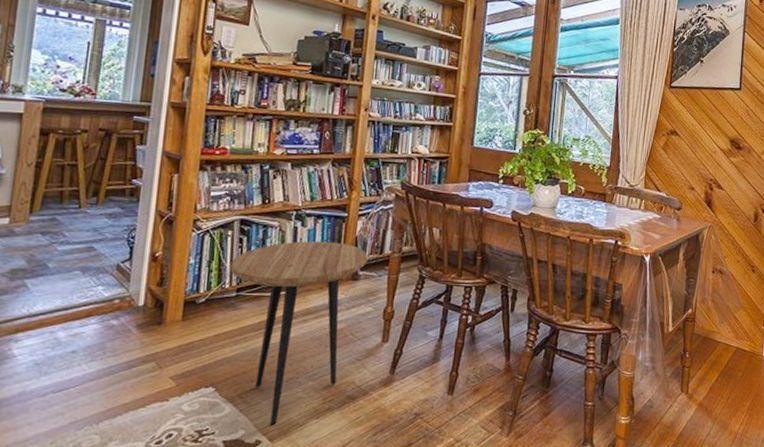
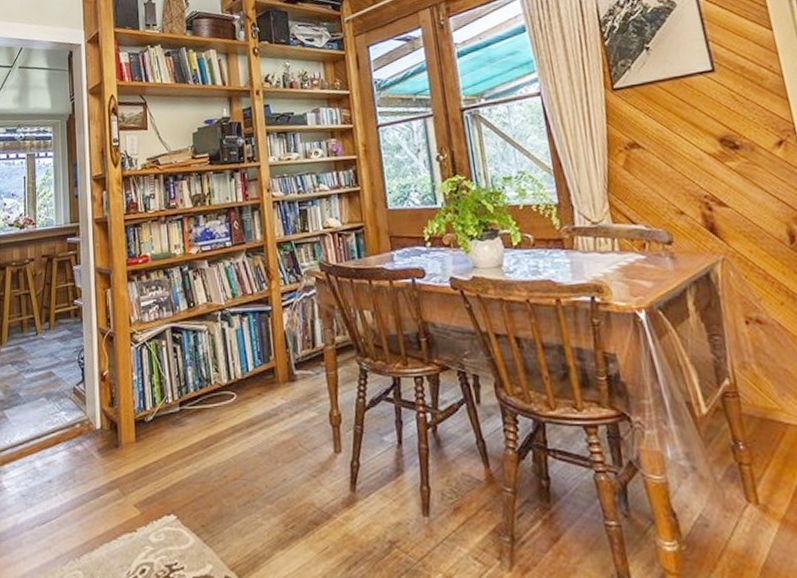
side table: present [230,240,368,426] -> none [170,340,301,559]

